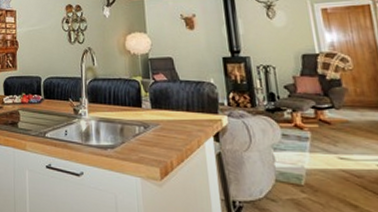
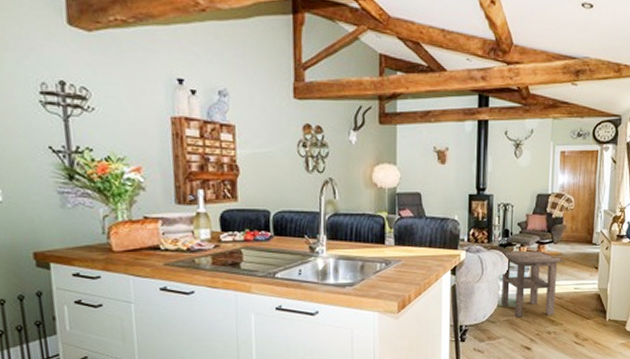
side table: none [267,116,357,199] -> present [500,250,566,318]

